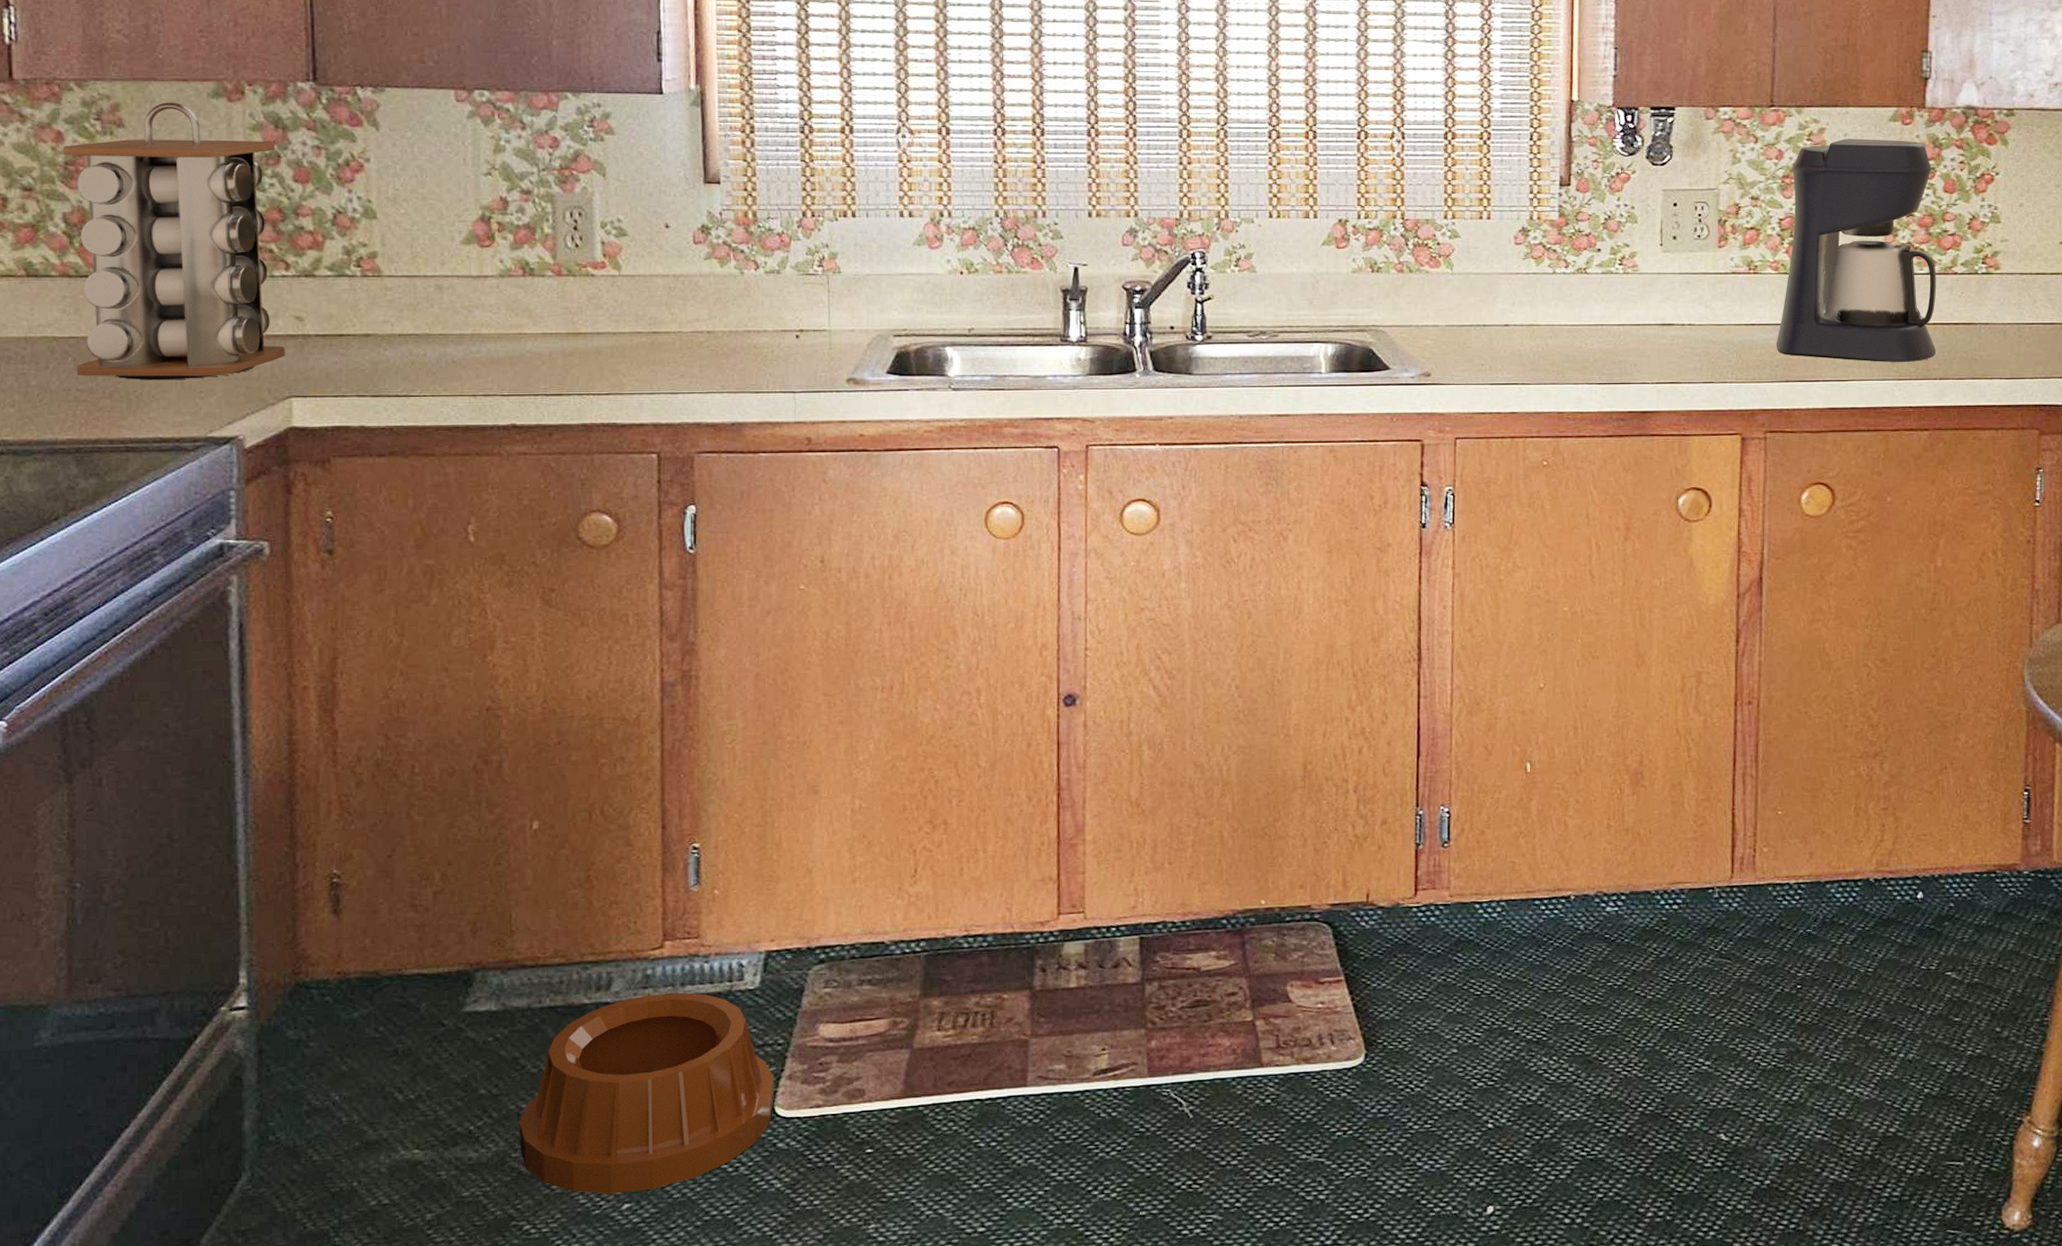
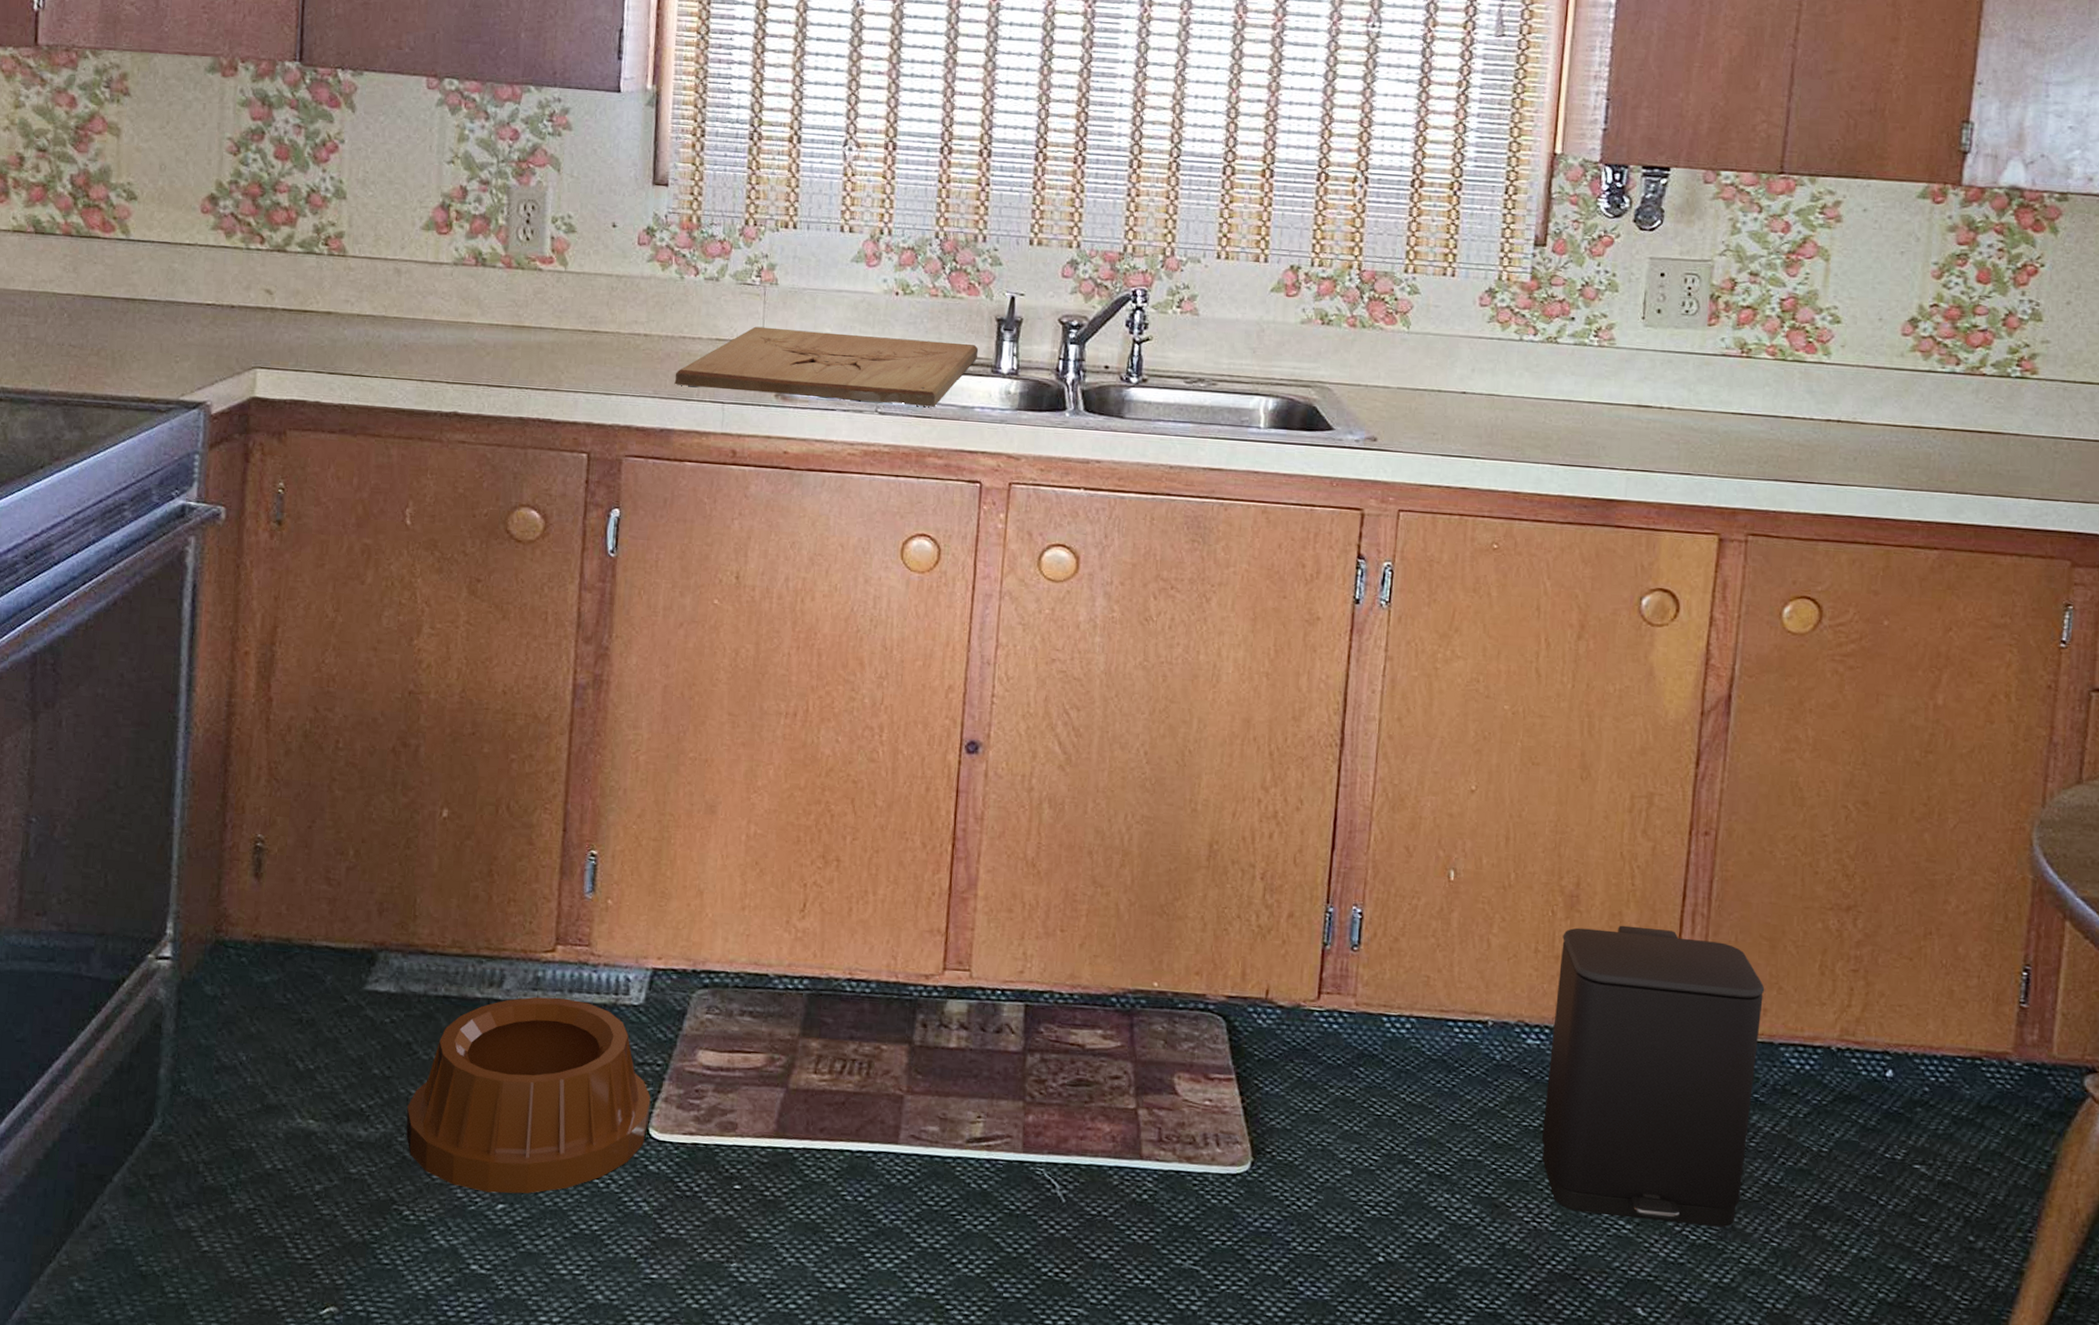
spice rack: present [63,102,285,381] -> none [70,74,261,343]
cutting board: none [742,315,1047,379] -> present [674,326,979,407]
pedal bin: none [1625,793,1810,1056] -> present [1541,925,1765,1228]
coffee maker: present [1776,139,1937,362] -> none [1766,214,1964,471]

